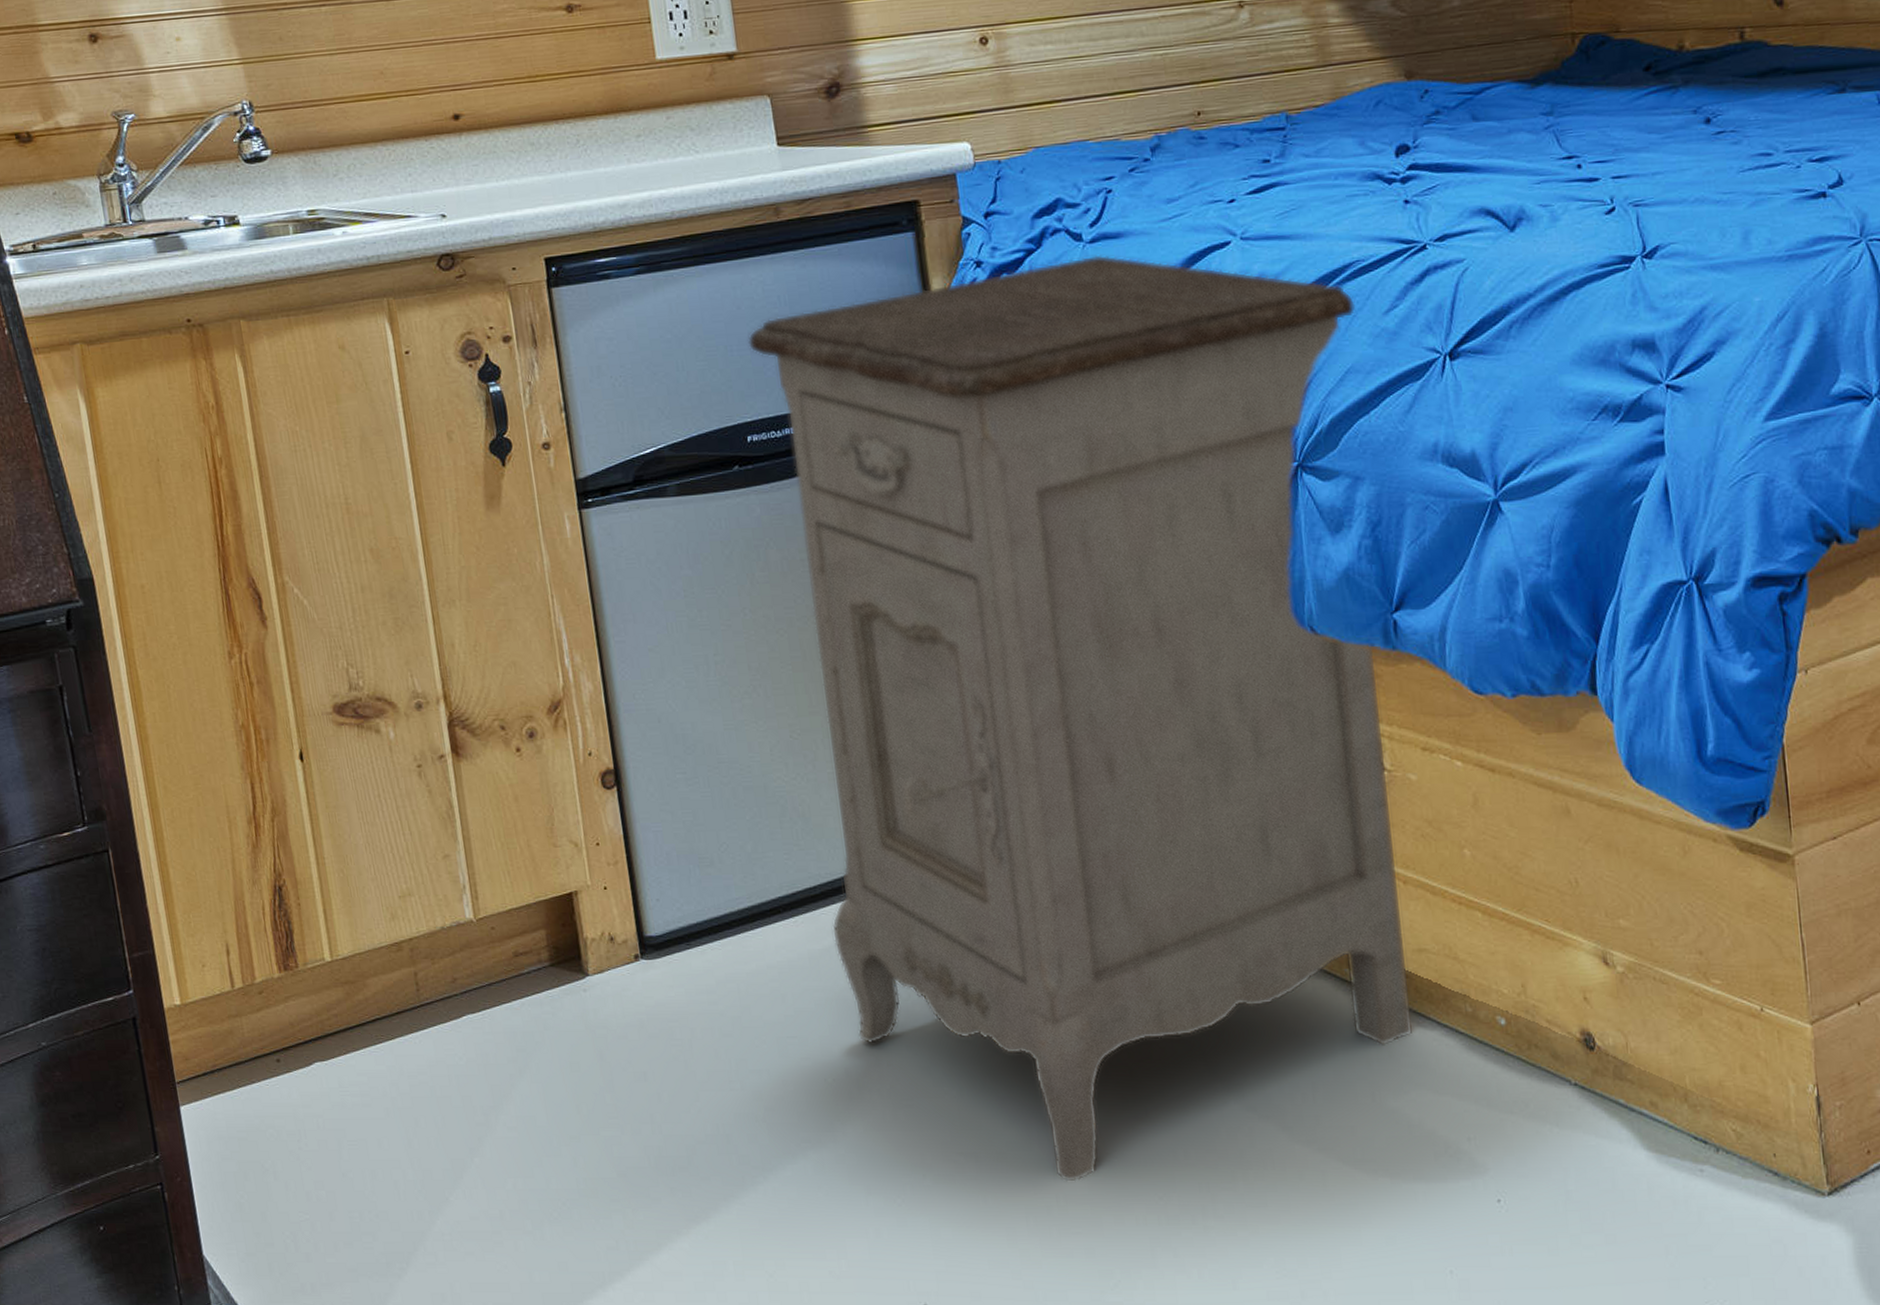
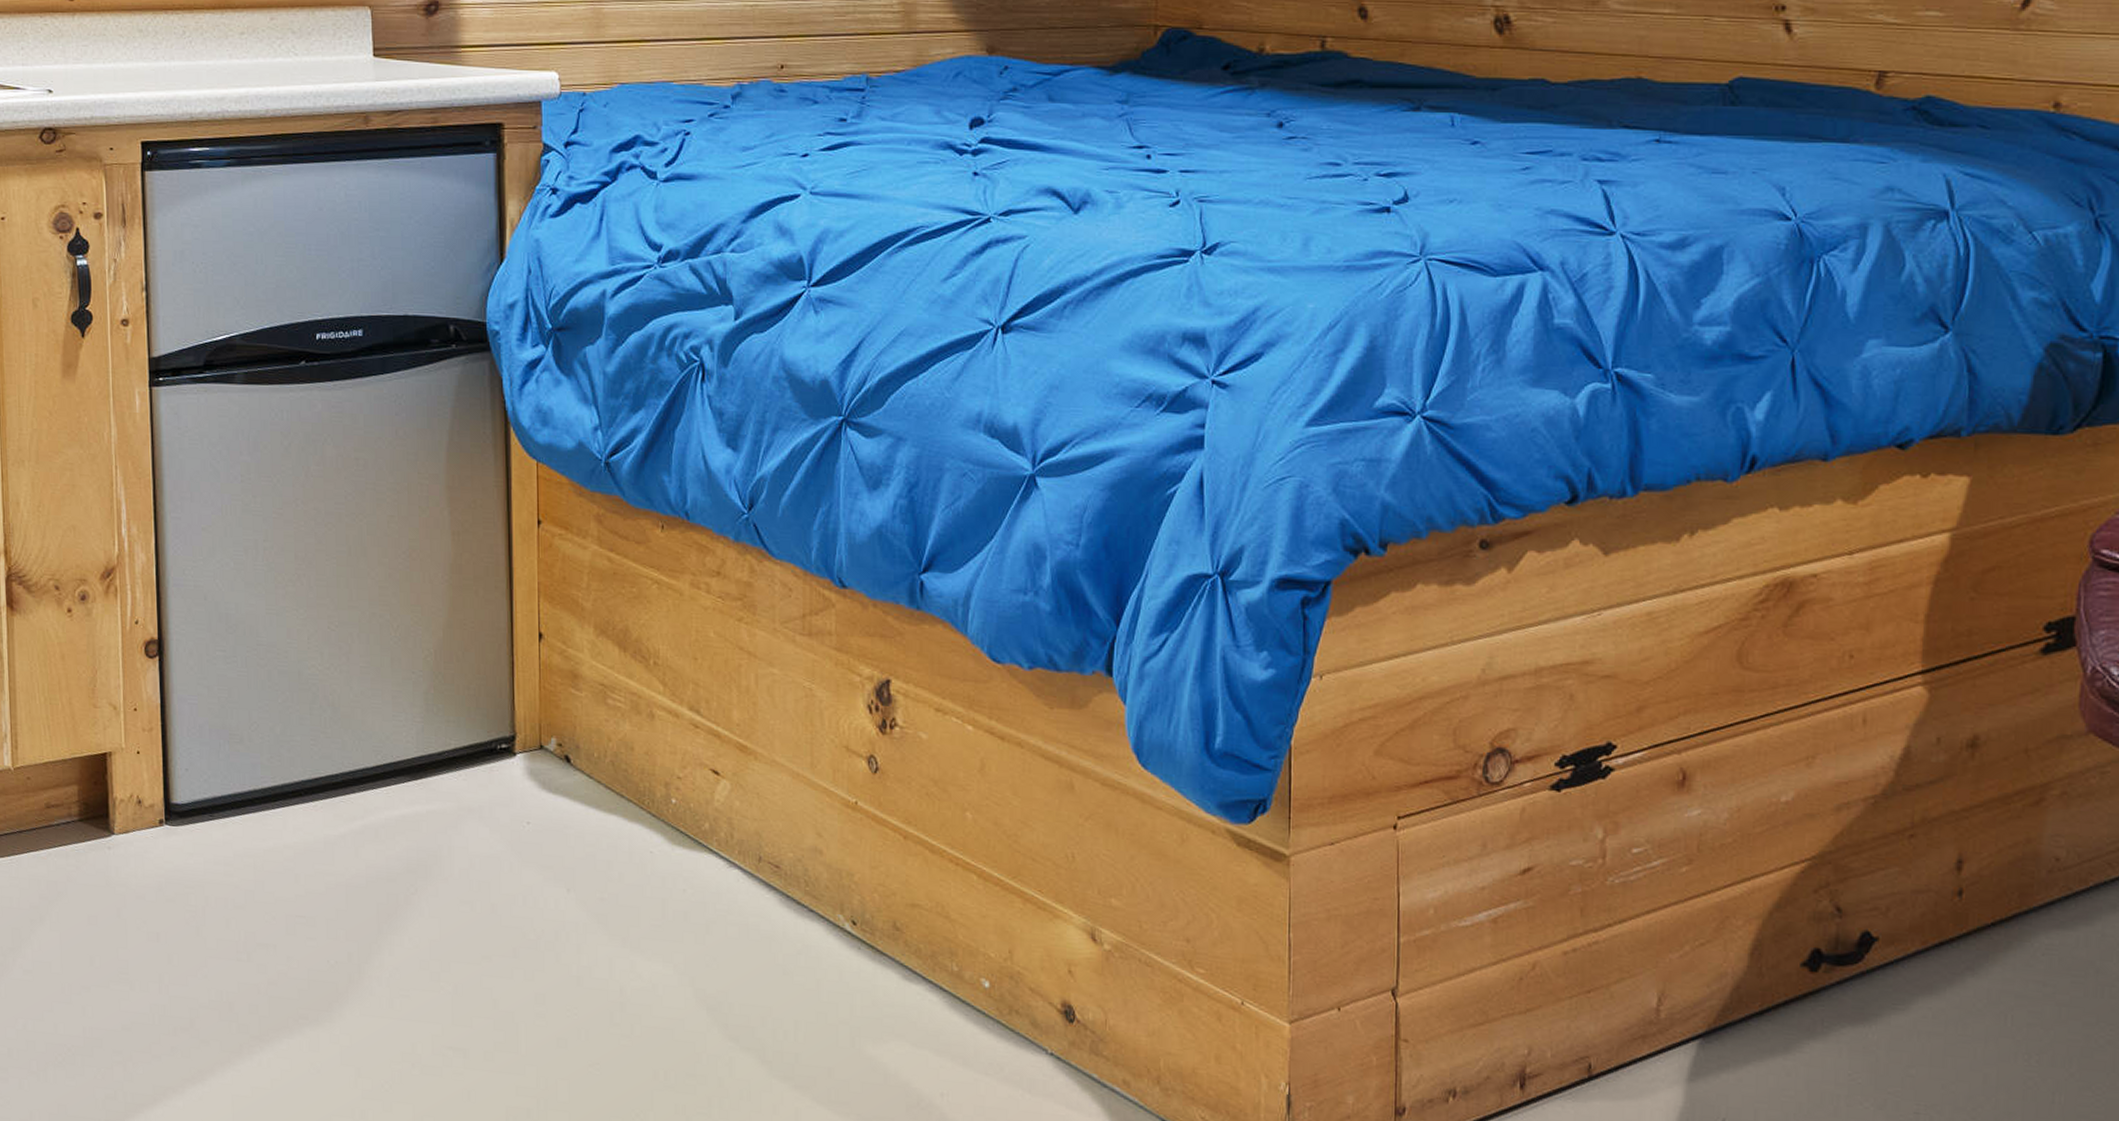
nightstand: present [747,254,1412,1182] -> none [326,194,915,1089]

